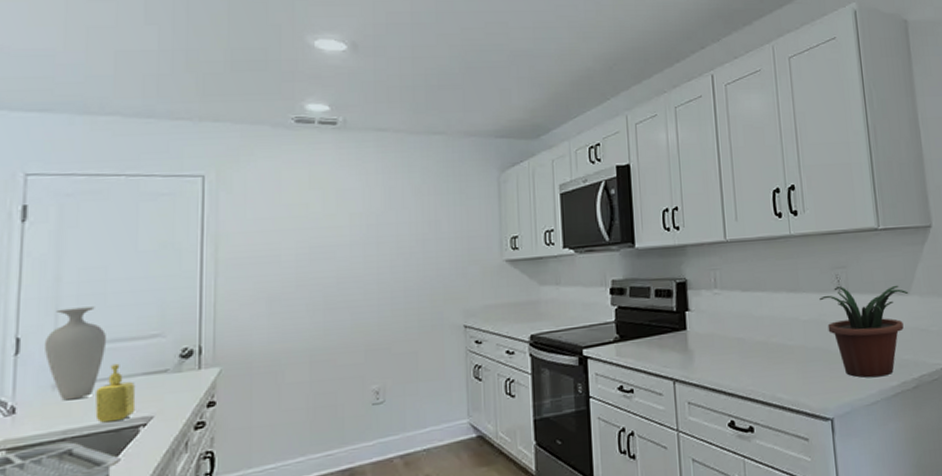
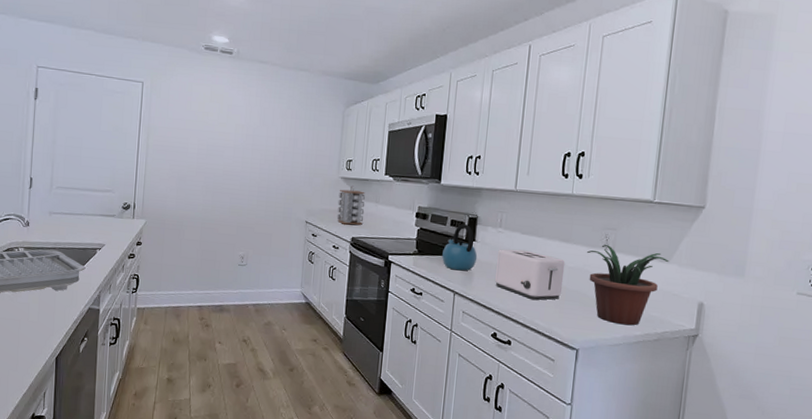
vase: present [43,306,107,401] -> none [45,162,81,224]
soap dispenser: present [95,363,136,423] -> none [72,205,96,243]
spice rack: none [505,267,544,321] -> present [336,184,366,226]
kettle: none [651,292,695,352] -> present [442,224,478,271]
toaster: none [718,310,801,369] -> present [495,249,565,300]

